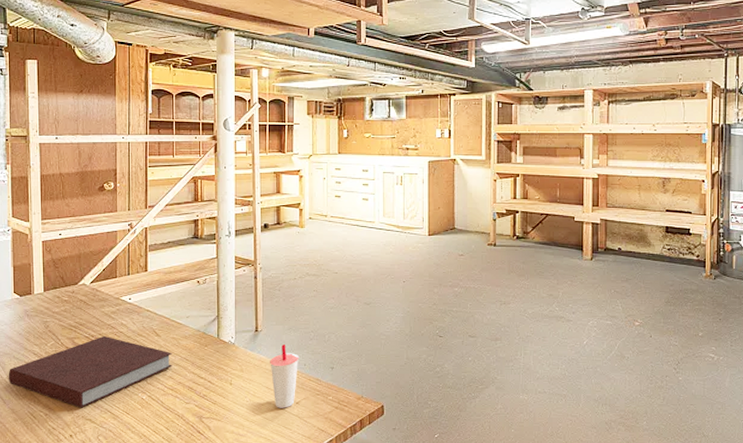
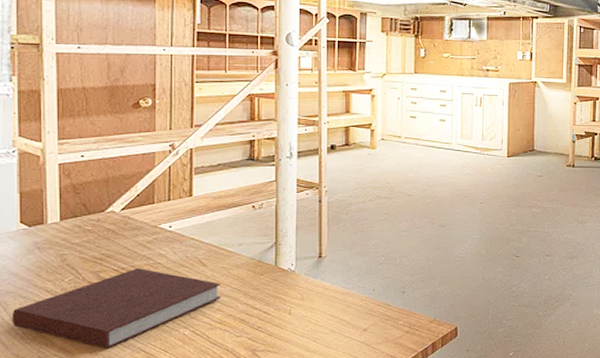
cup: present [270,343,300,408] -> none [335,269,368,336]

